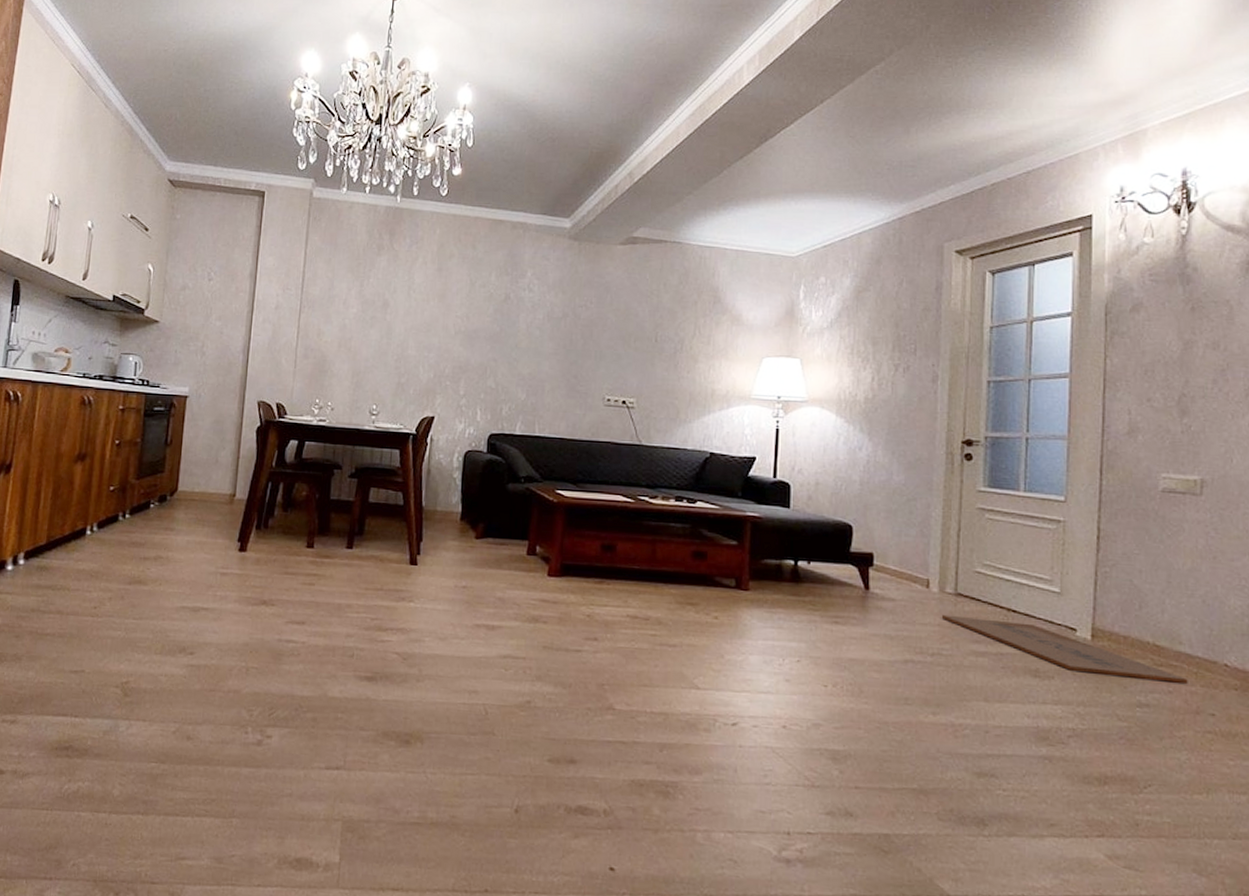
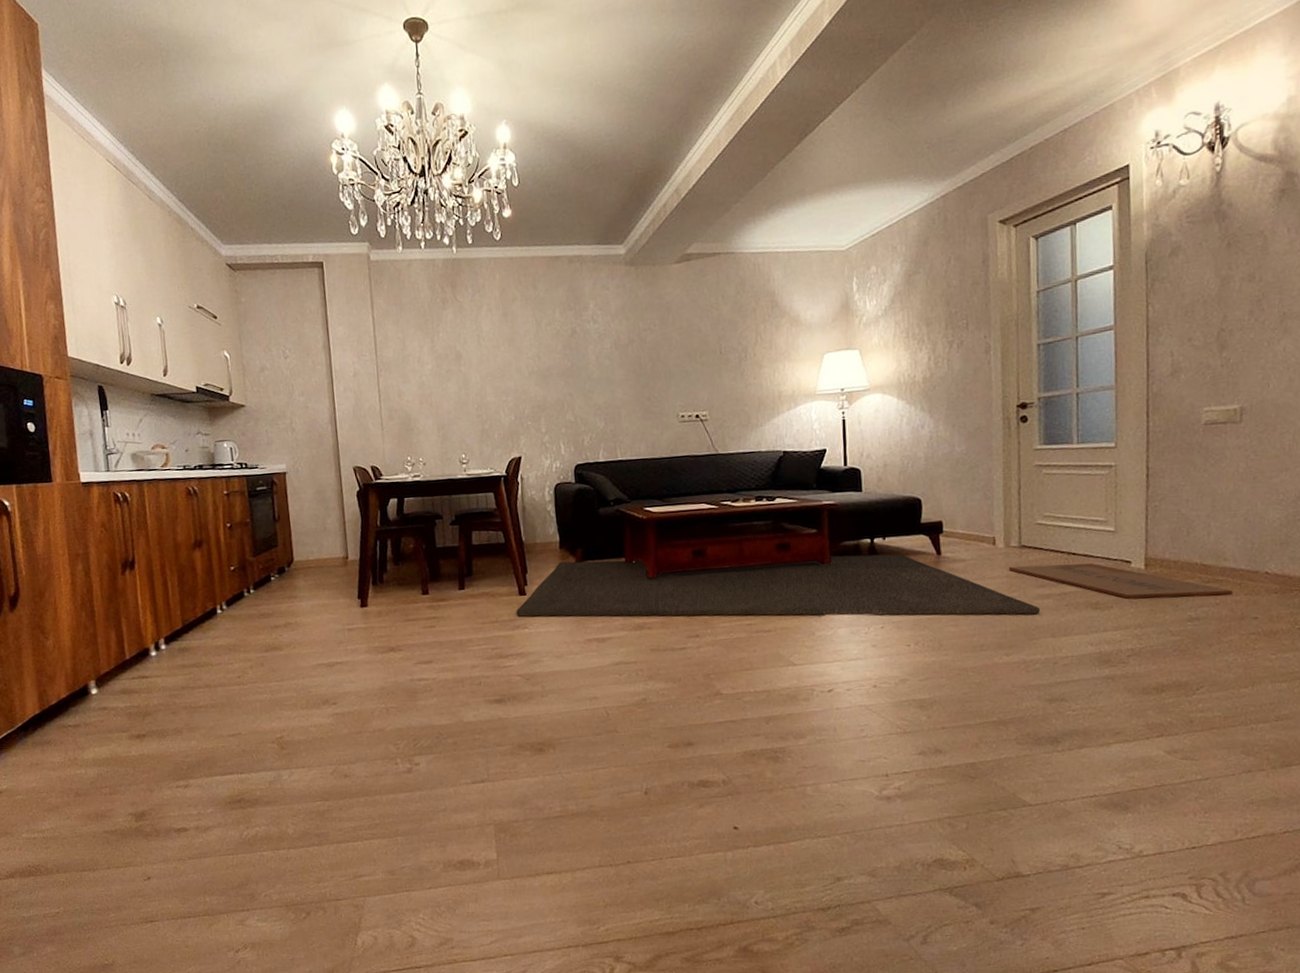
rug: none [403,534,974,673] -> present [516,554,1041,617]

